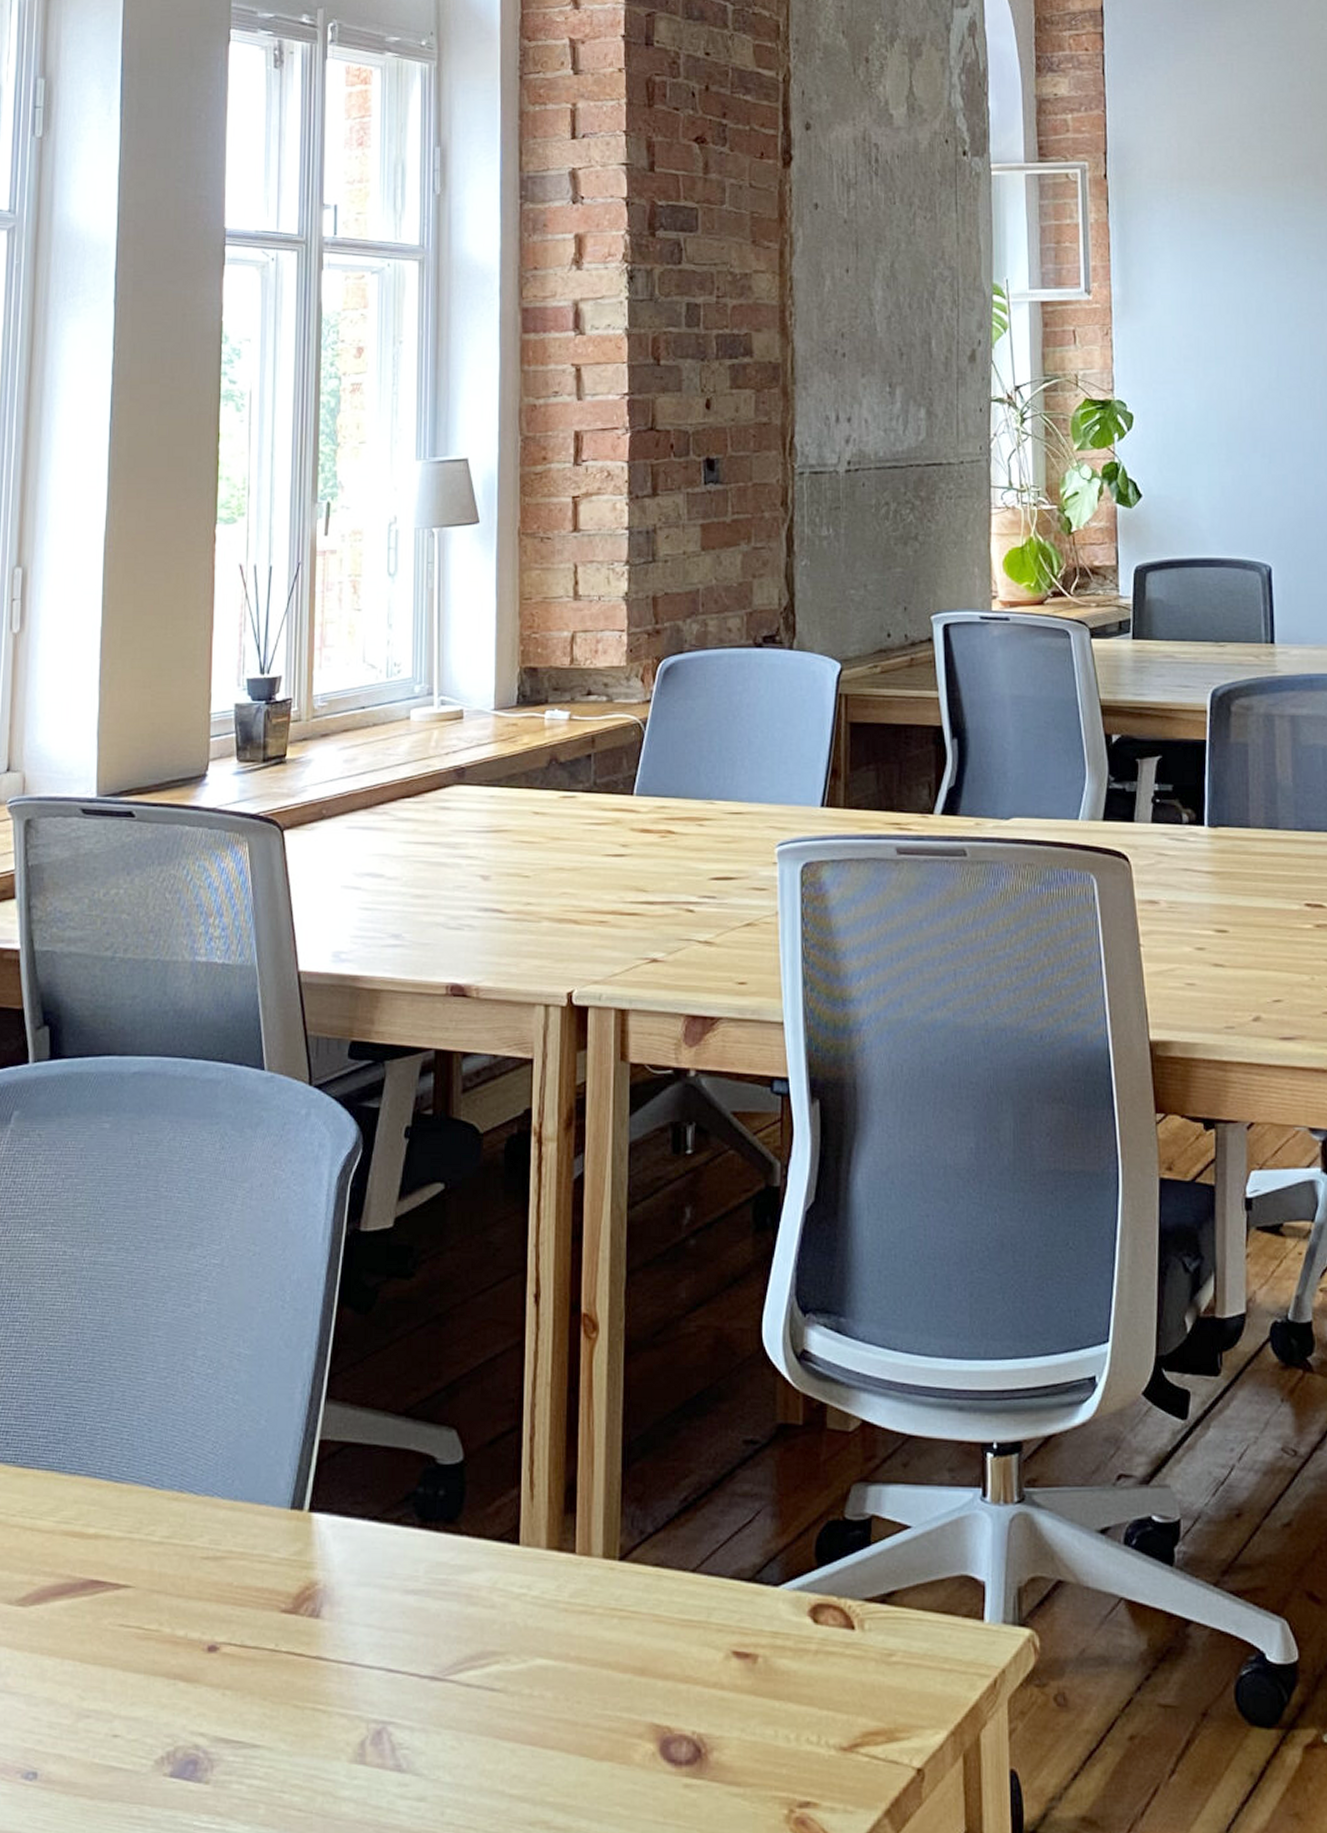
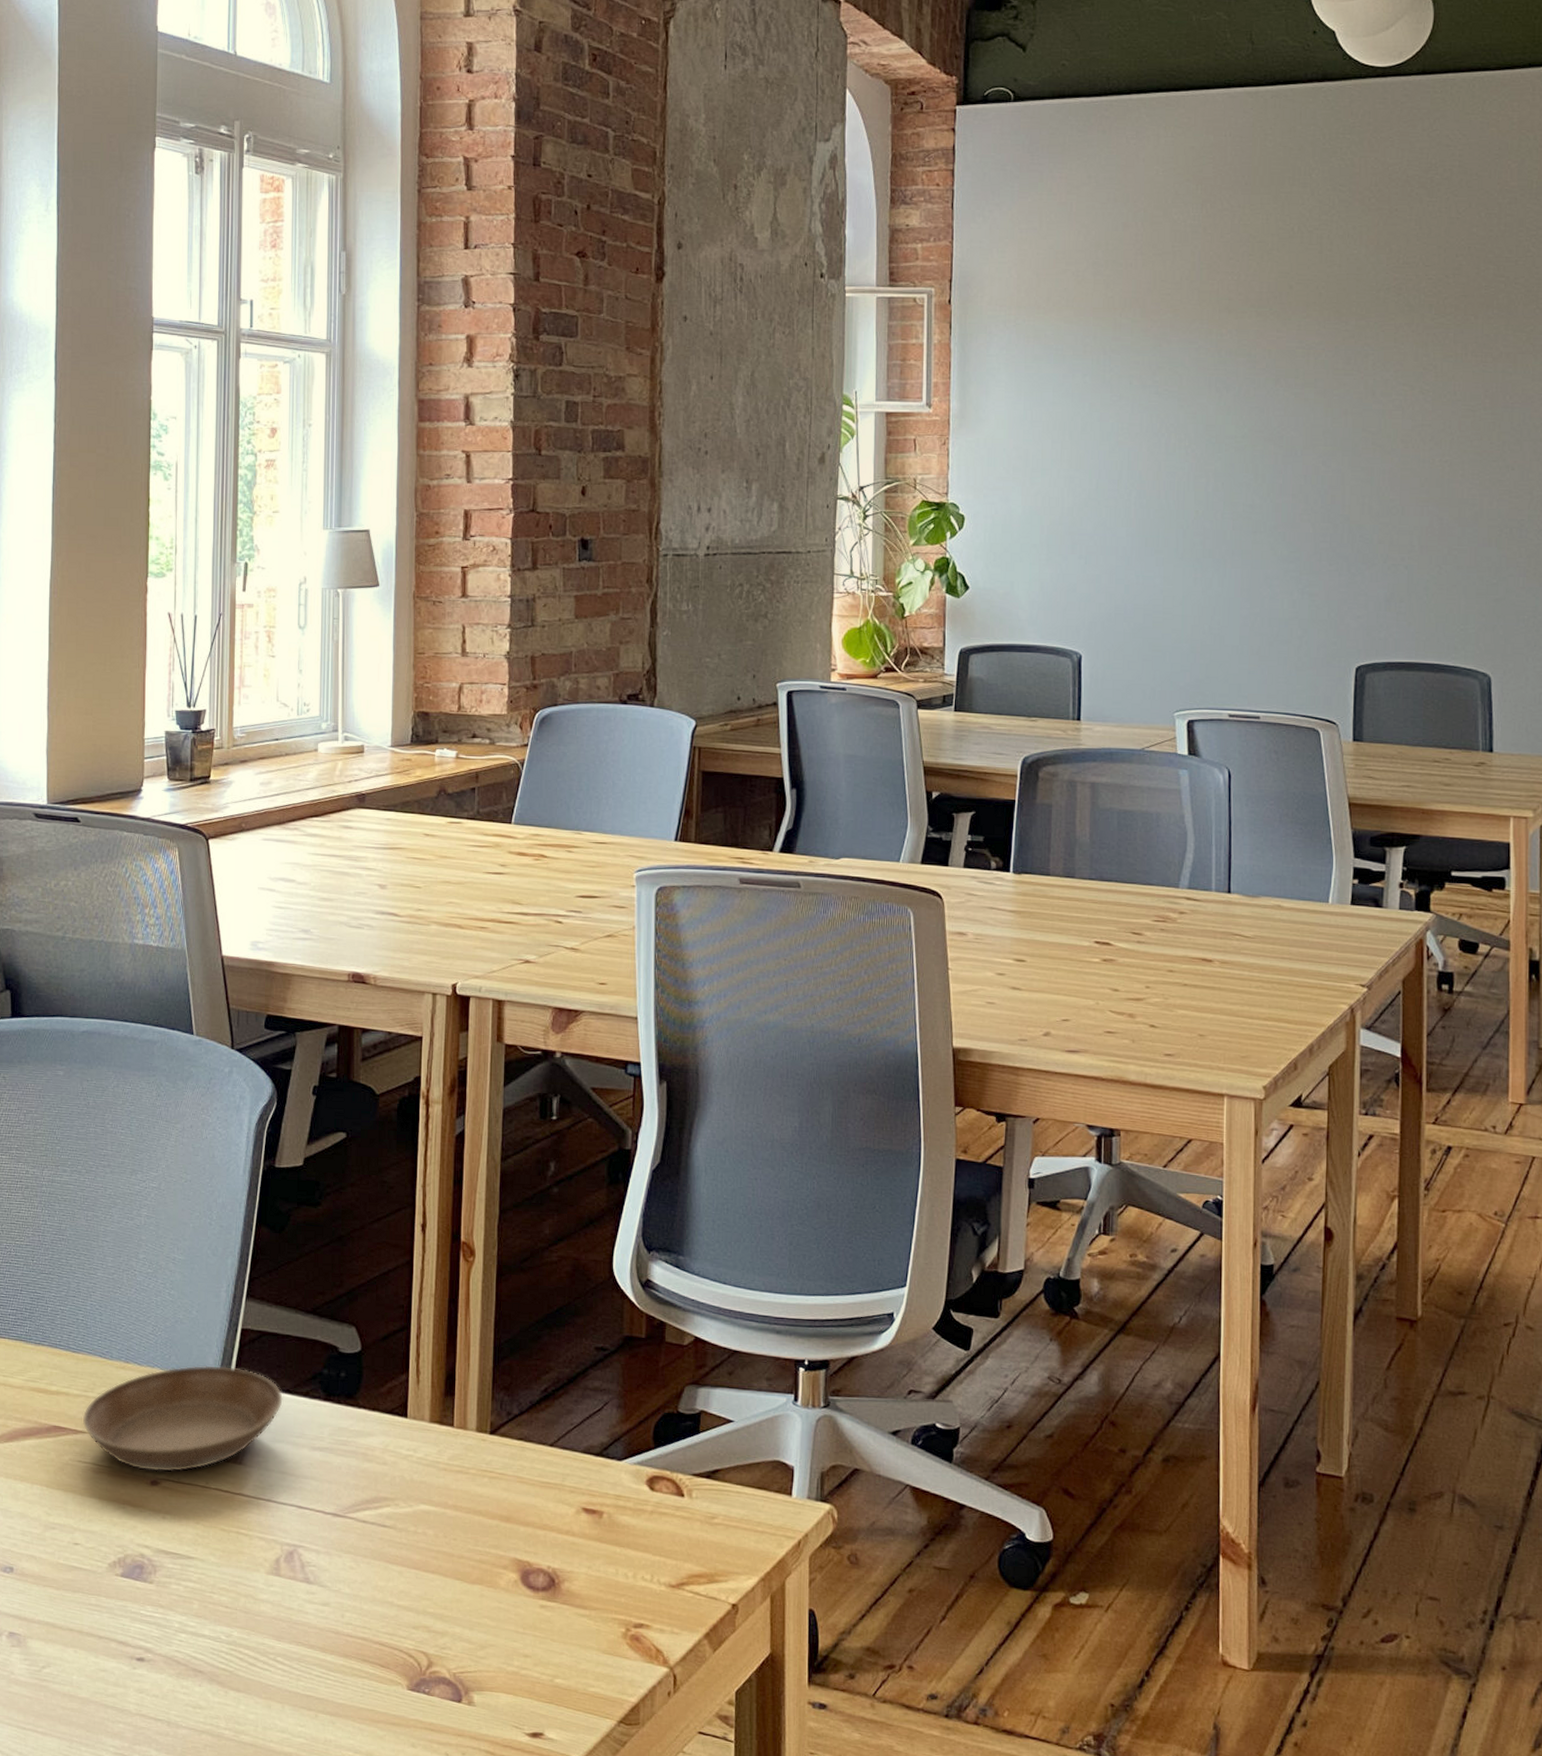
saucer: none [125,1490,369,1633] -> present [82,1365,283,1472]

